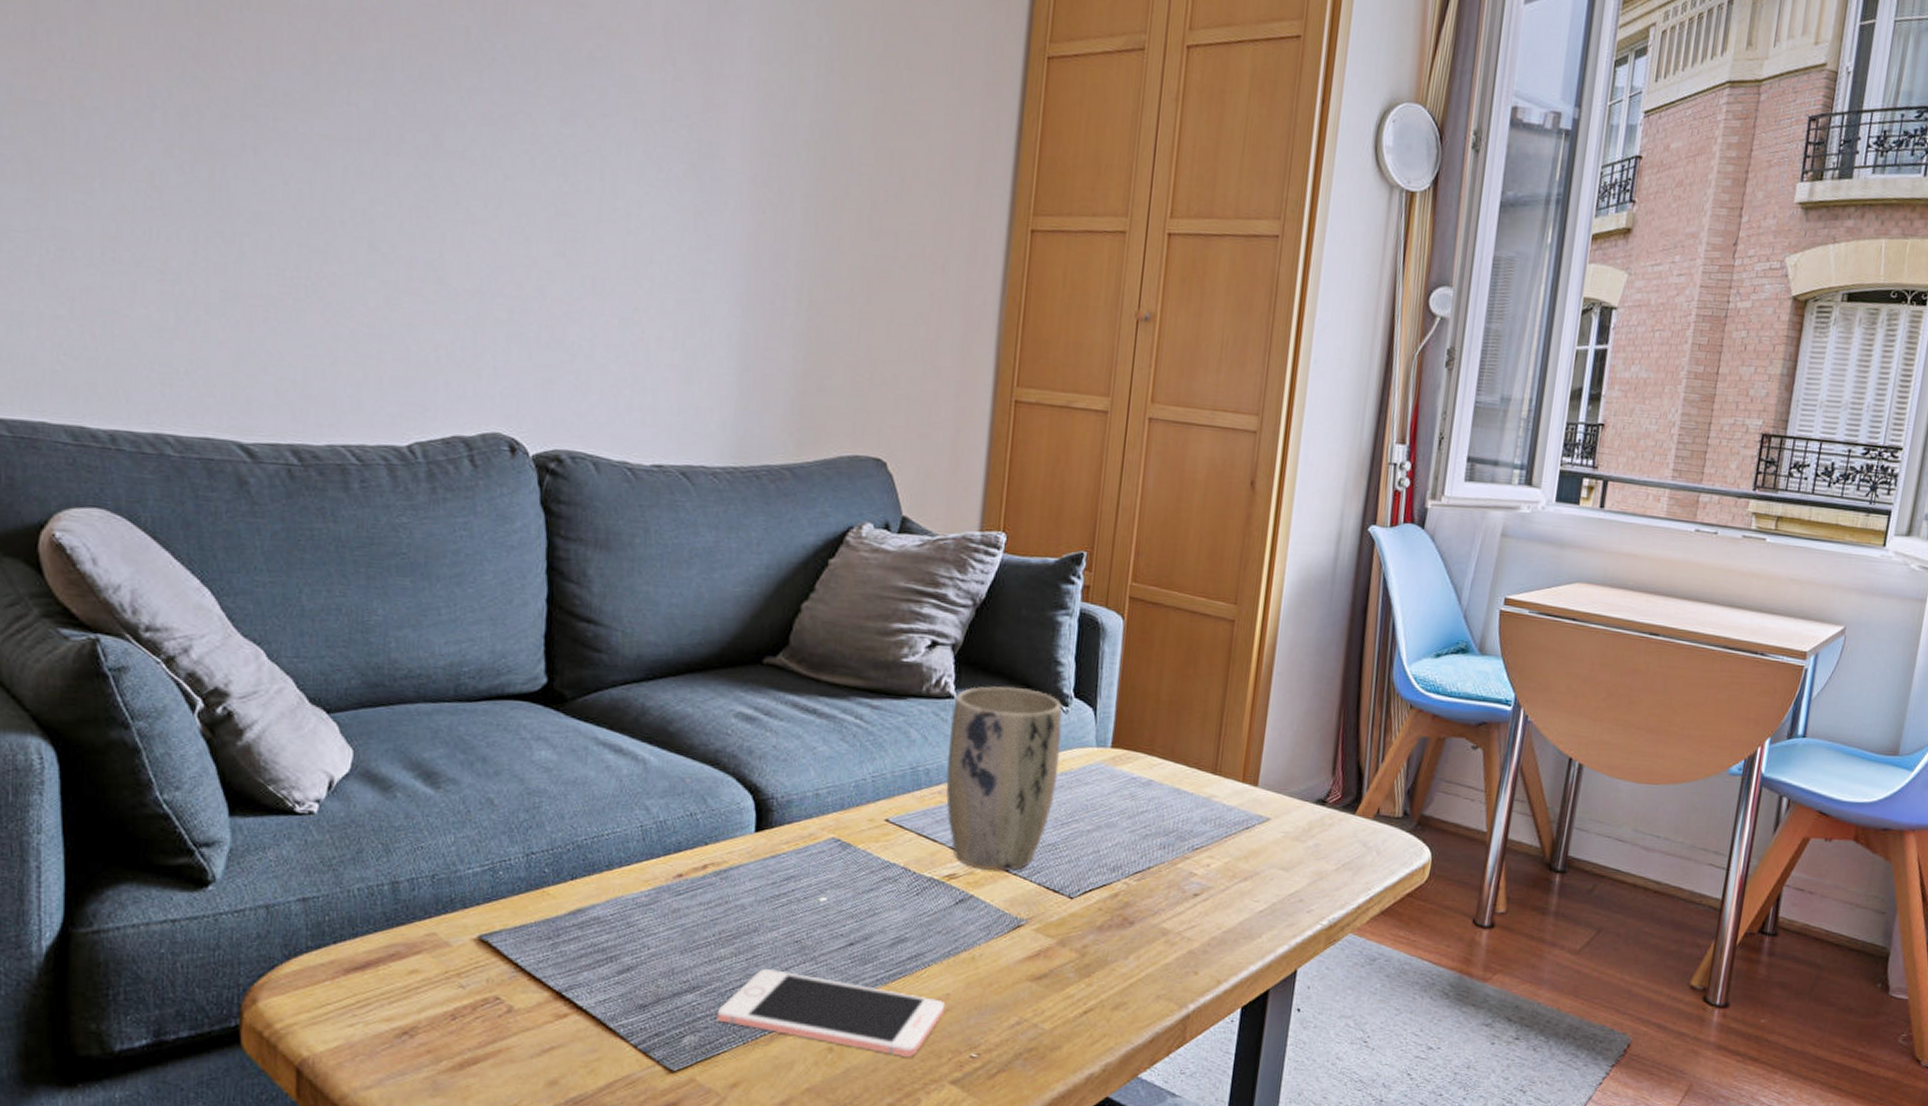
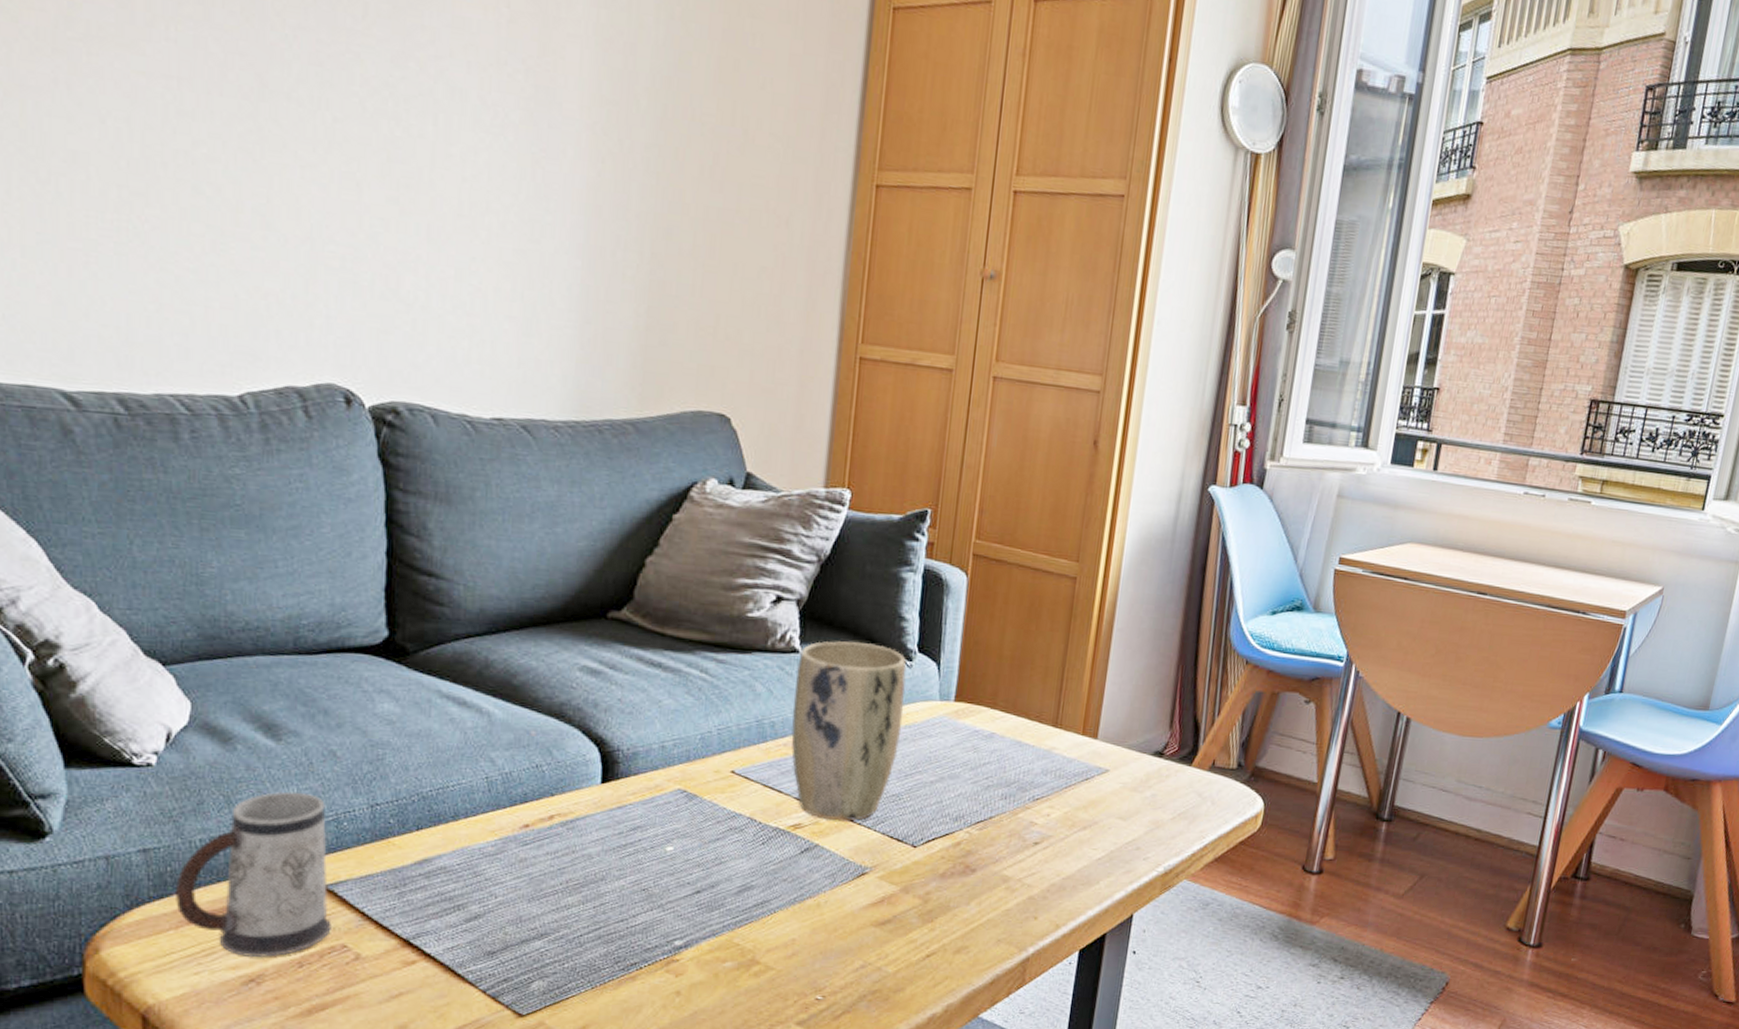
mug: none [333,839,485,1010] -> present [176,791,331,958]
cell phone: present [716,969,944,1058] -> none [564,916,790,1001]

